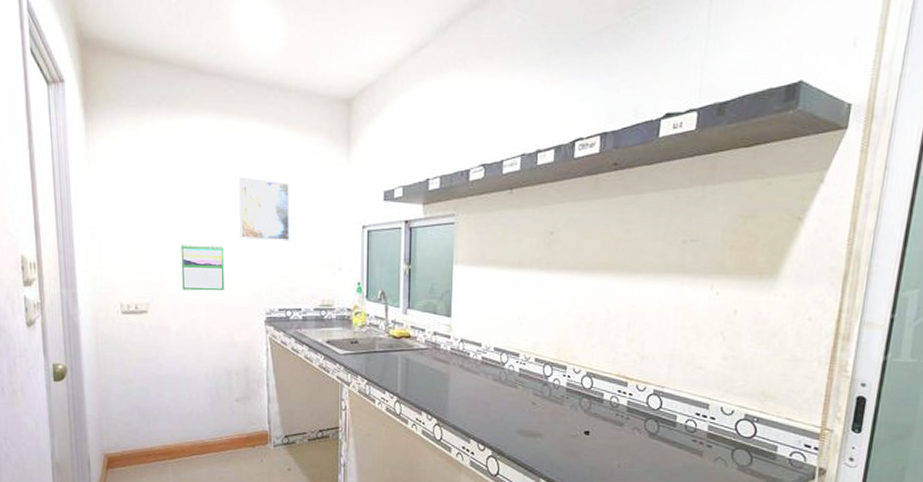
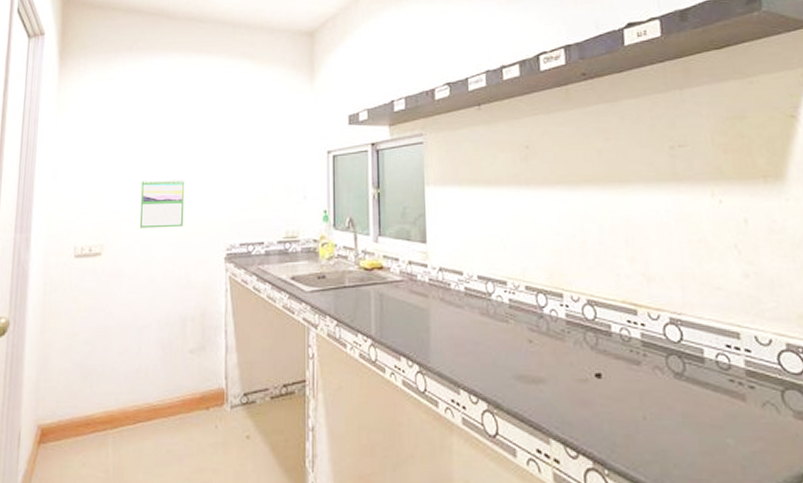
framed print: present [239,176,291,242] -> none [202,110,254,172]

